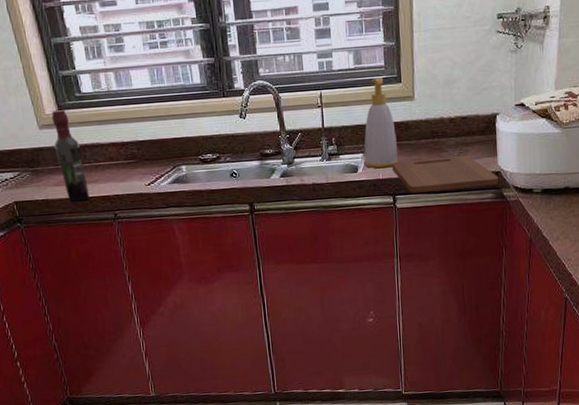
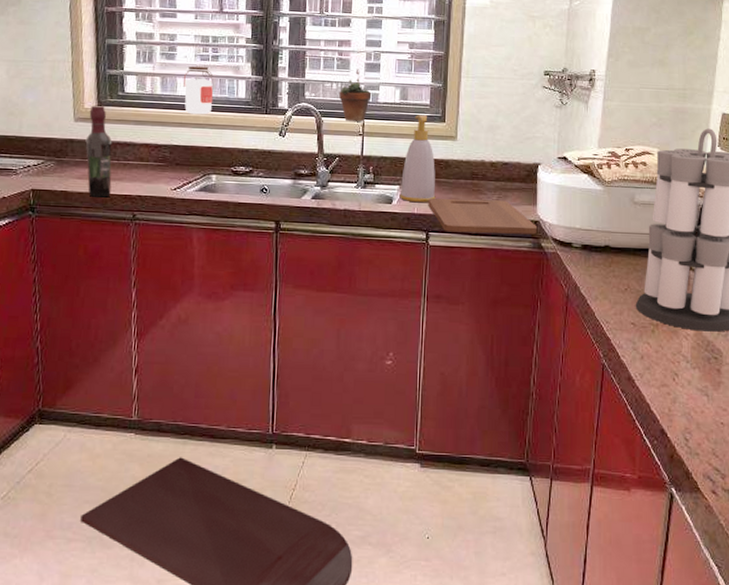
jar: none [135,55,171,107] -> present [183,66,214,115]
succulent plant: none [293,37,326,95] -> present [339,69,372,123]

